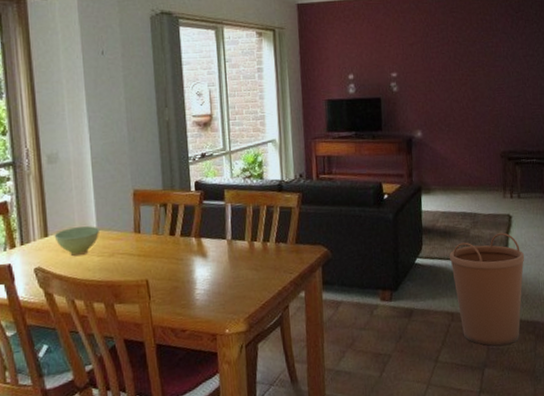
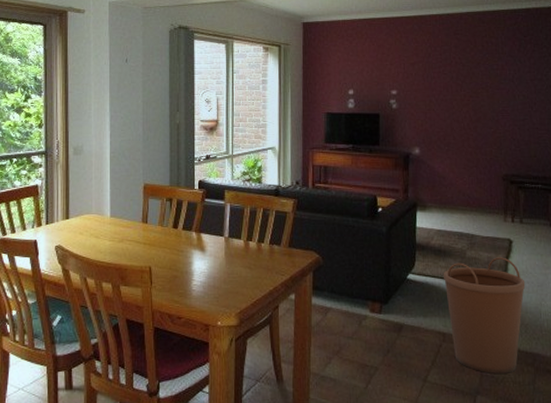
bowl: present [54,226,100,256] -> none [74,213,113,238]

